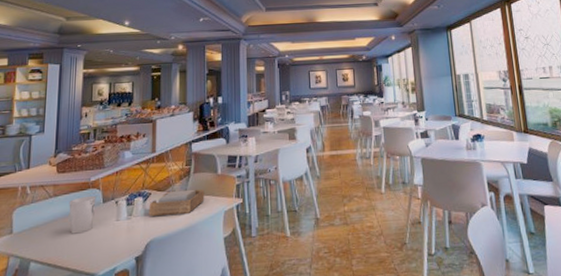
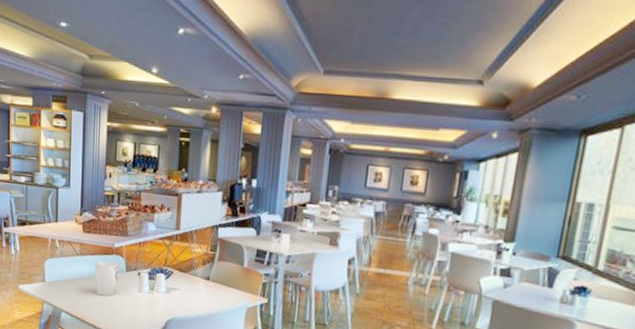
napkin holder: present [148,189,205,216] -> none [170,274,228,301]

